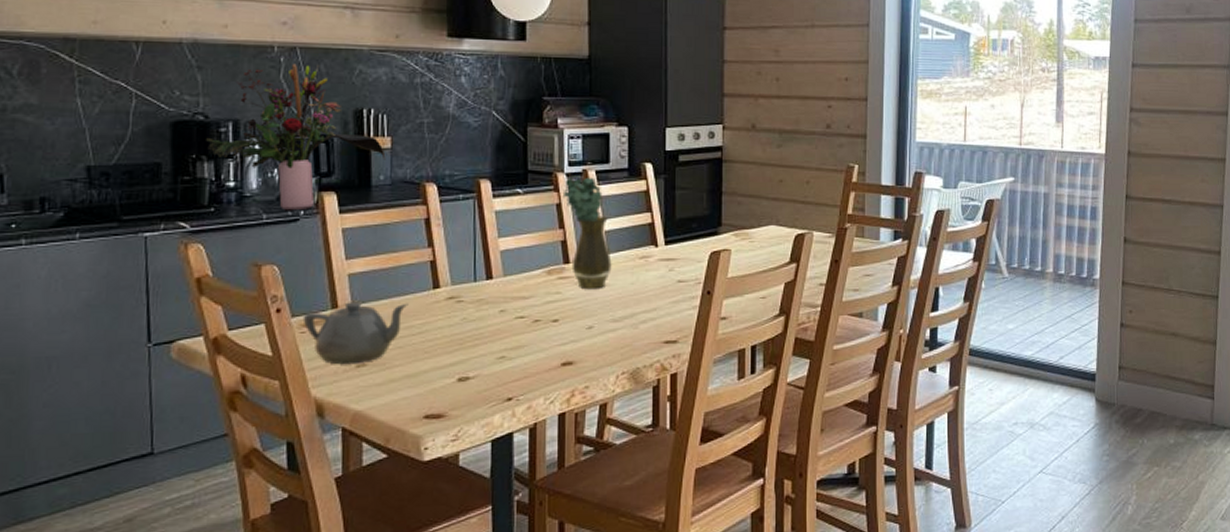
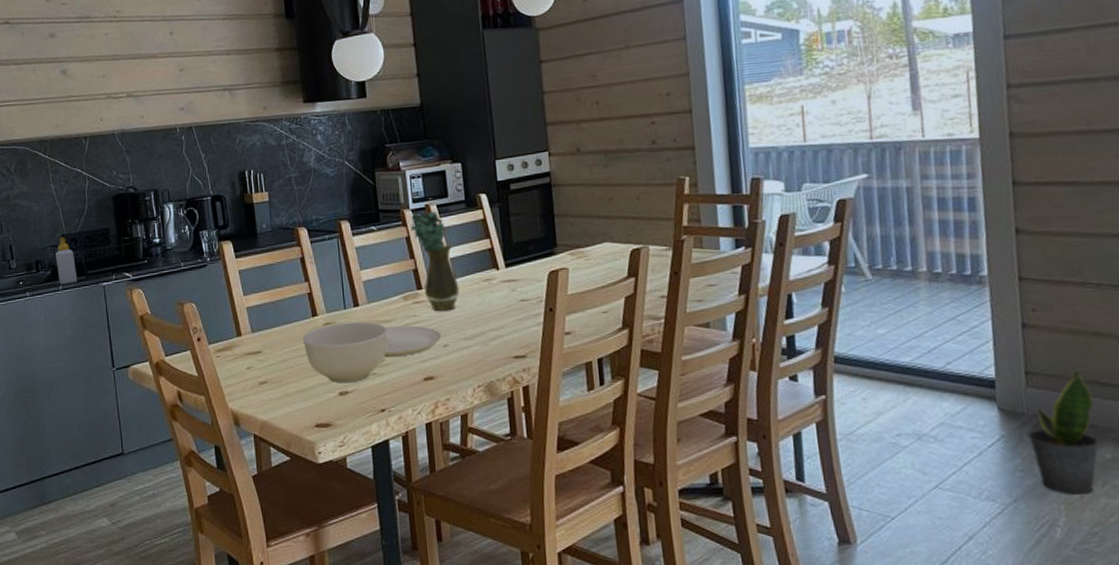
soap bottle: none [73,168,106,233] -> present [55,236,78,286]
bouquet: present [206,63,386,211] -> none [137,139,266,259]
teapot: present [302,302,408,364] -> none [217,329,294,382]
bowl: none [418,297,524,368] -> present [302,321,388,384]
plate: none [517,303,586,339] -> present [384,325,441,358]
potted plant: none [1116,365,1166,475] -> present [1028,369,1099,494]

